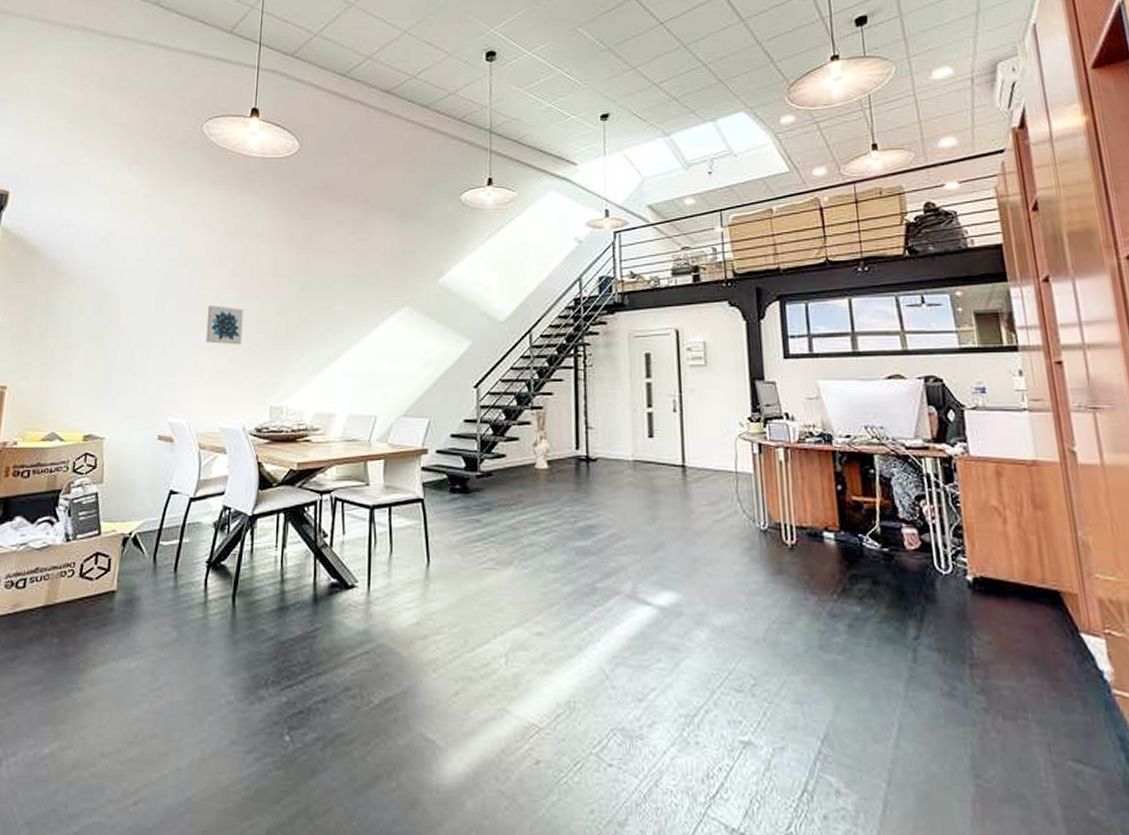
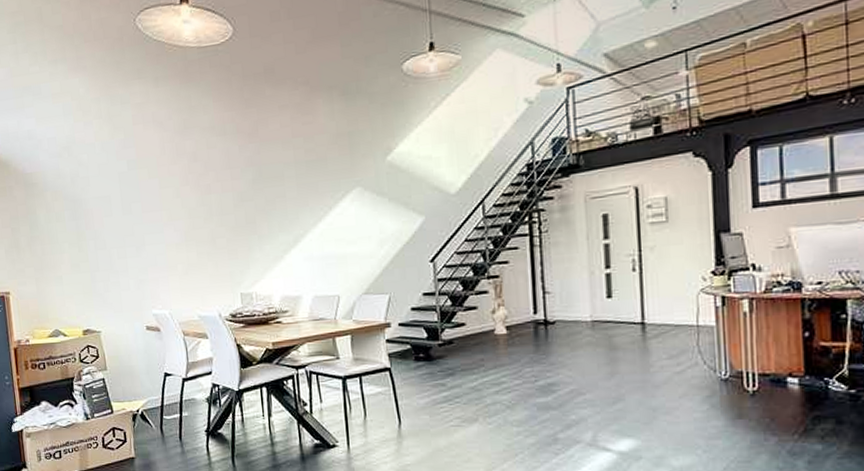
wall art: present [205,305,243,345] -> none [170,202,207,239]

